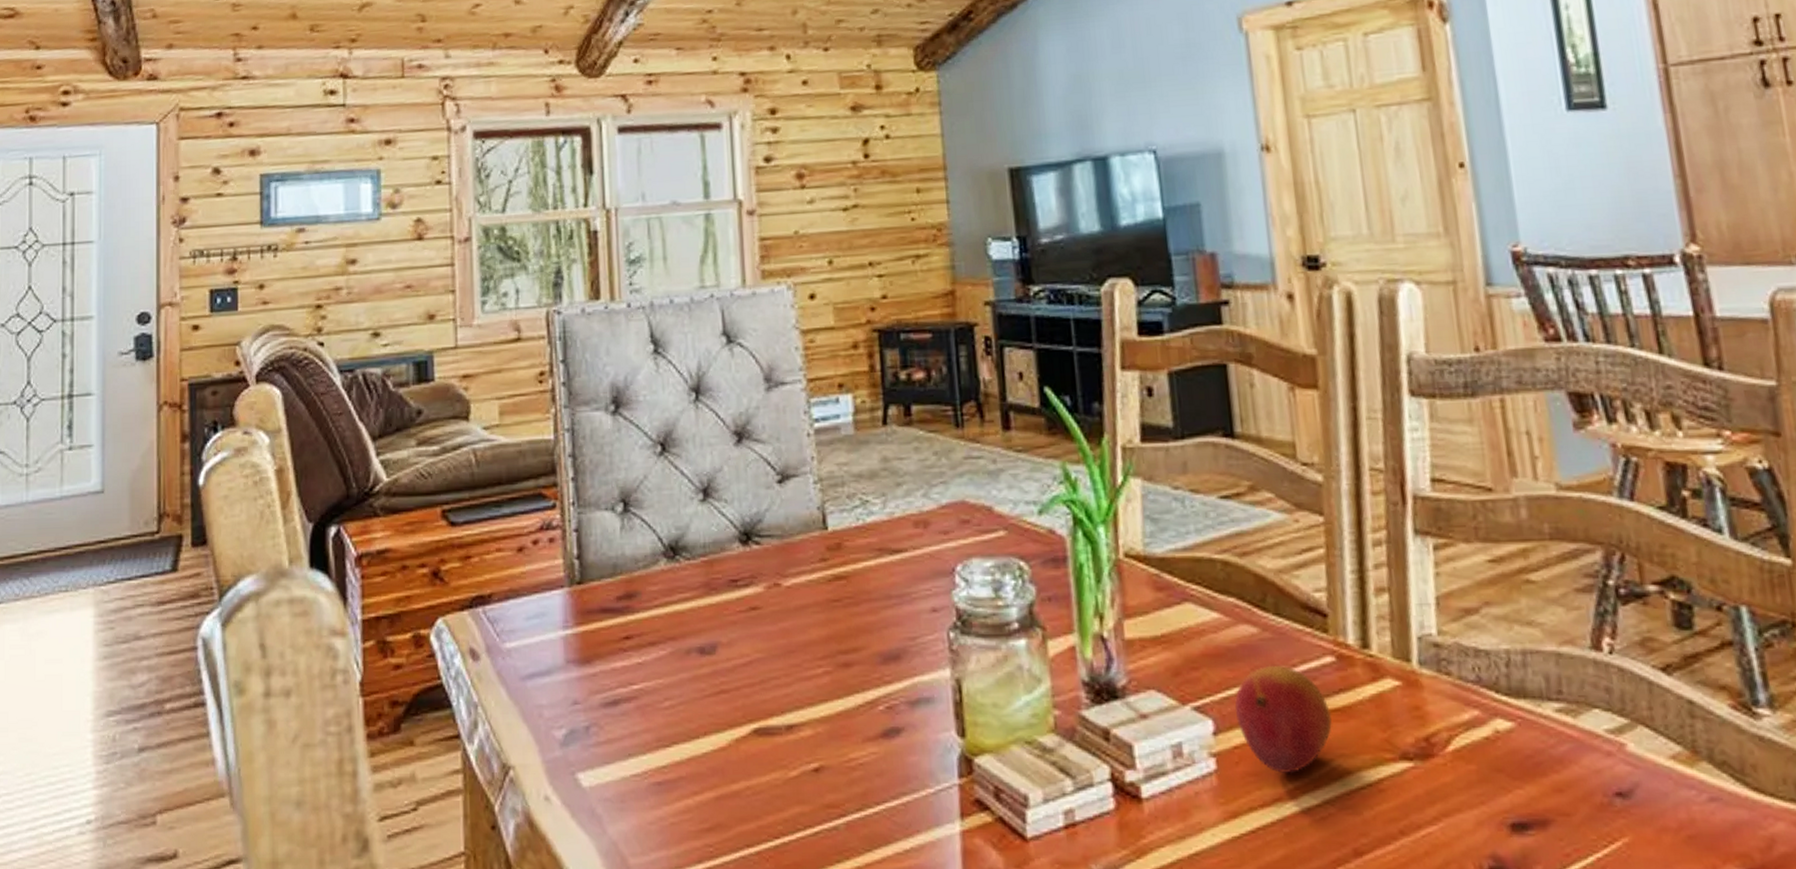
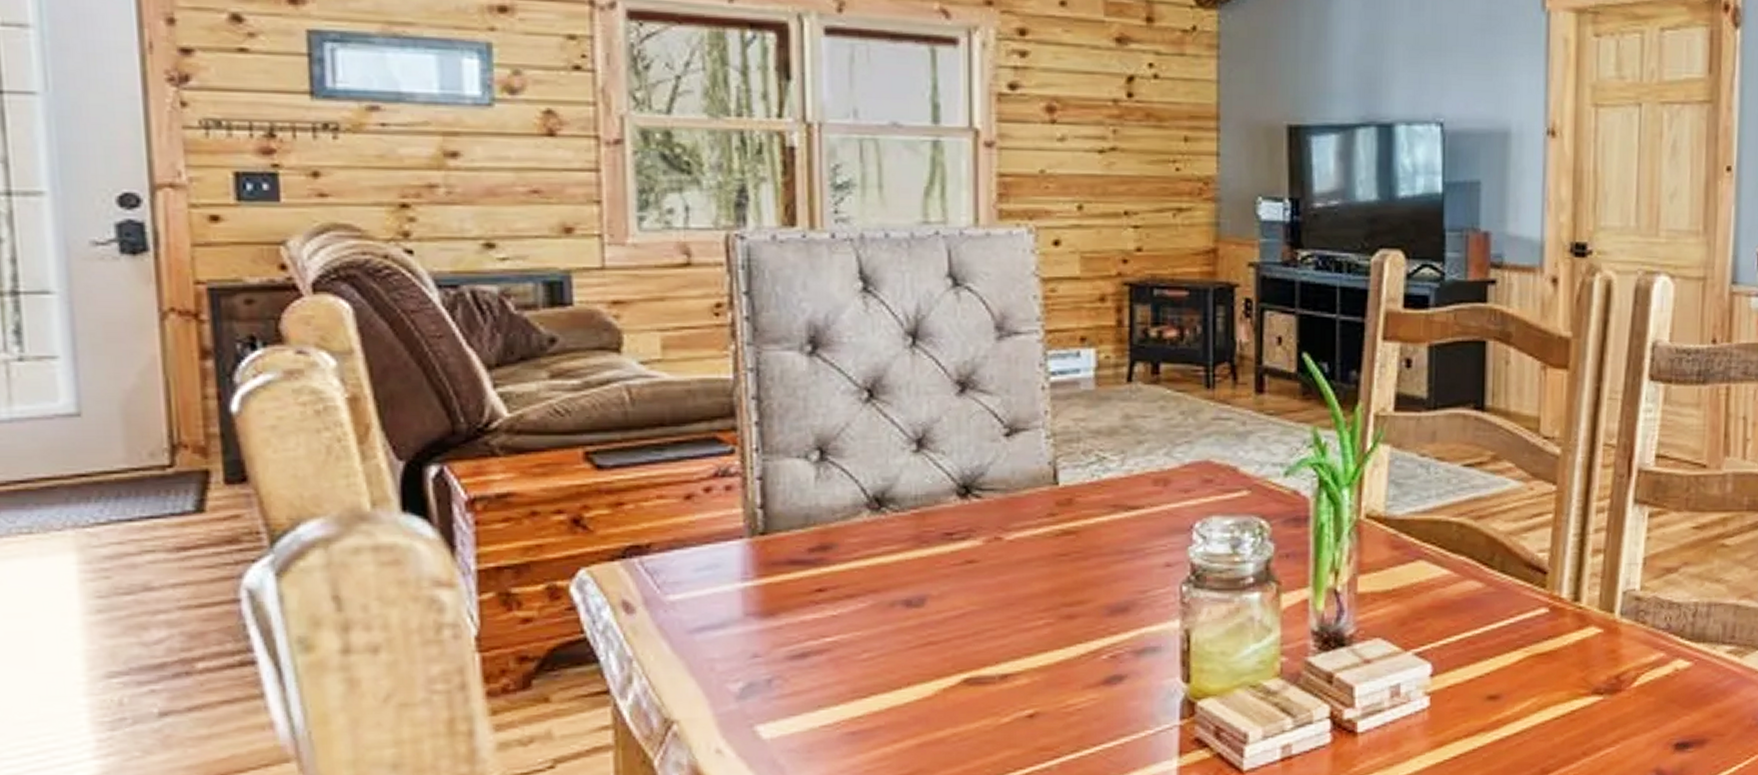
fruit: present [1235,665,1333,774] -> none [1454,616,1539,709]

